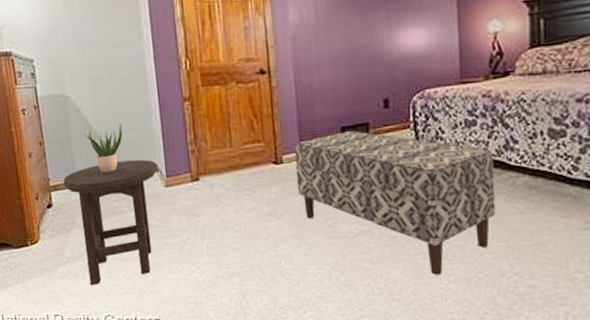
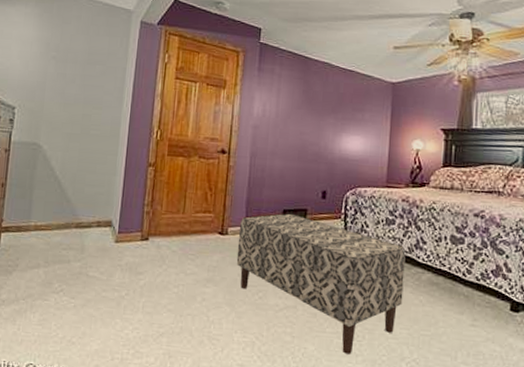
stool: present [63,160,158,286] -> none [16,212,112,332]
potted plant: present [85,124,123,173] -> none [48,176,86,222]

